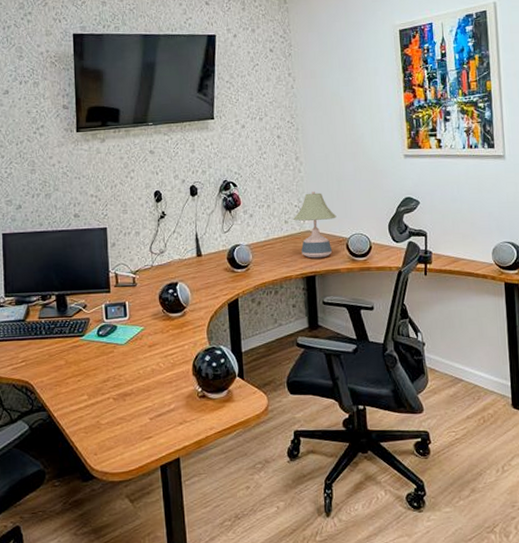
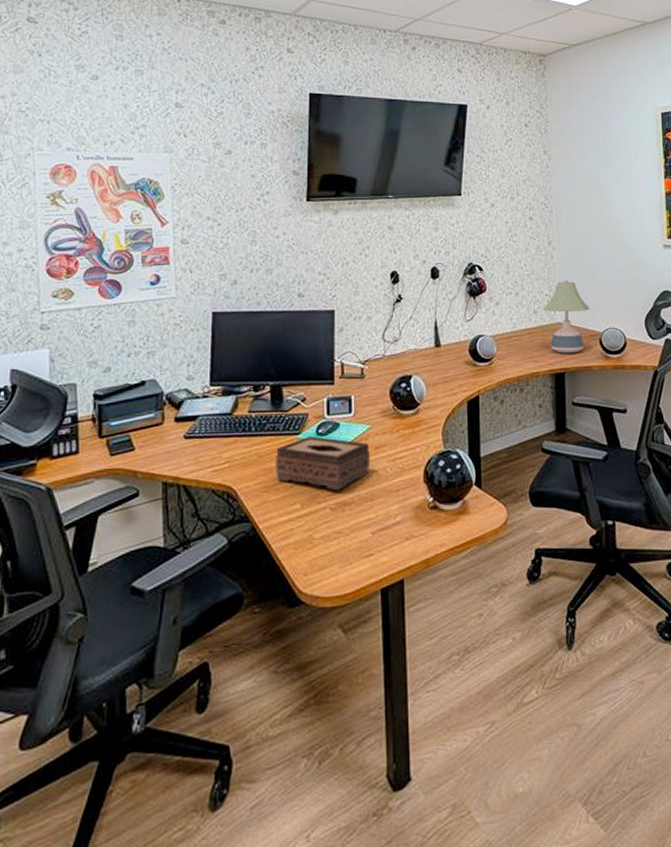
tissue box: none [64,337,145,384] -> present [275,435,370,491]

